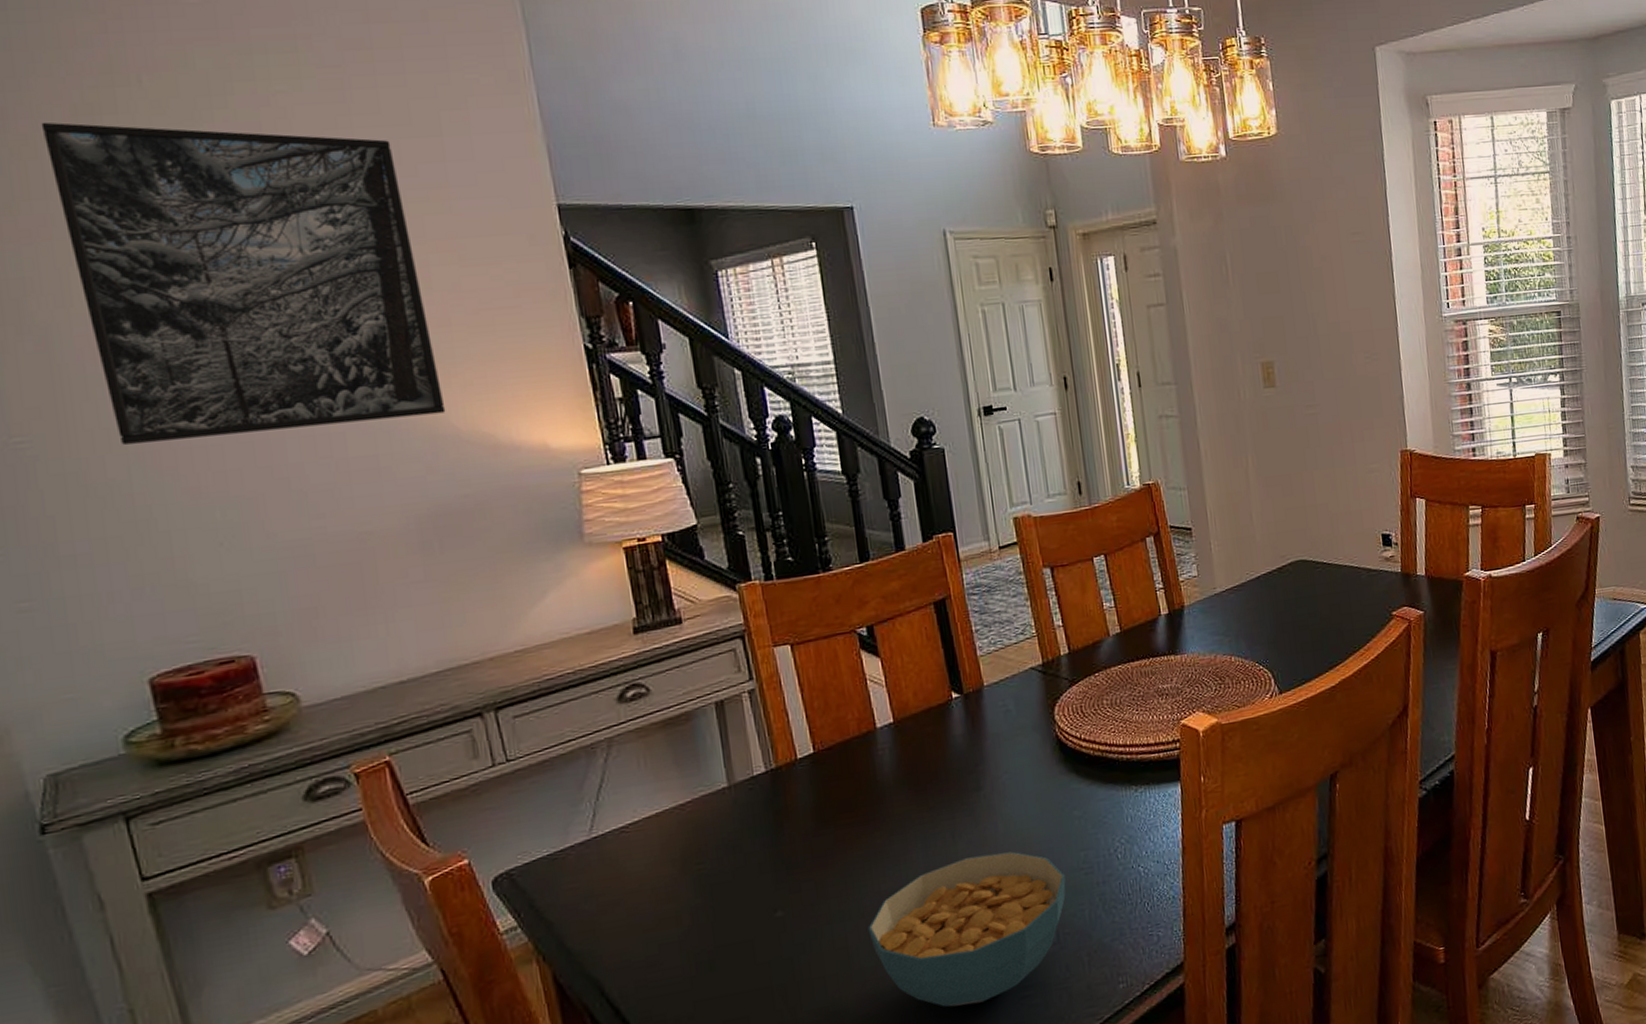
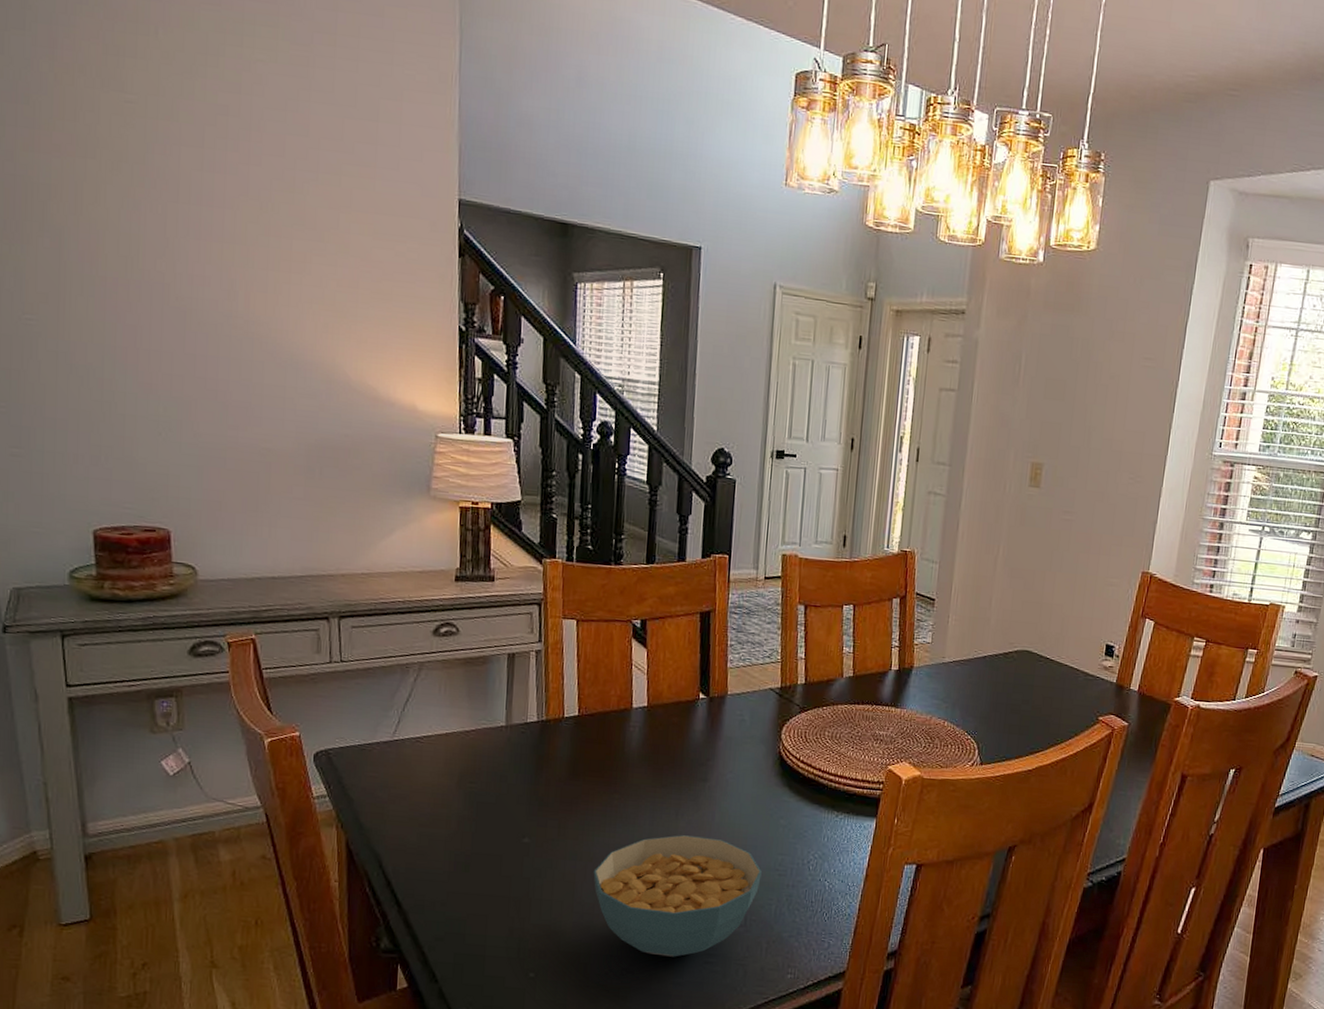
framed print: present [41,122,446,445] -> none [79,55,343,362]

